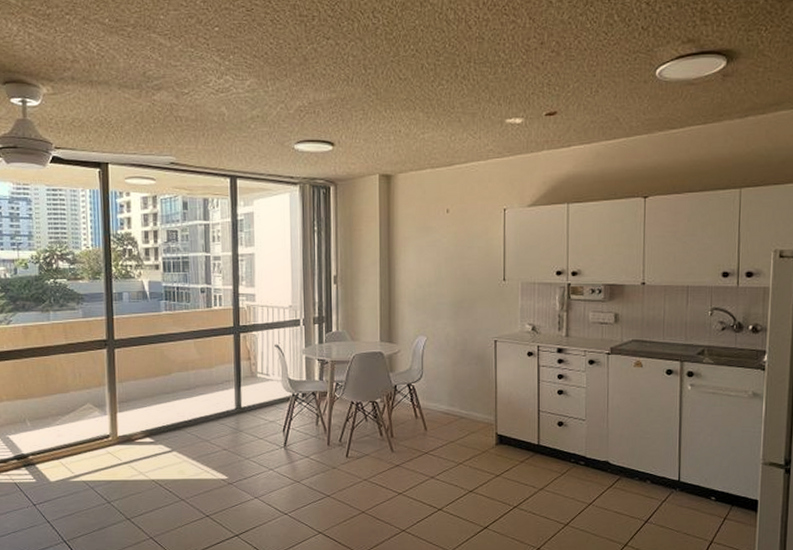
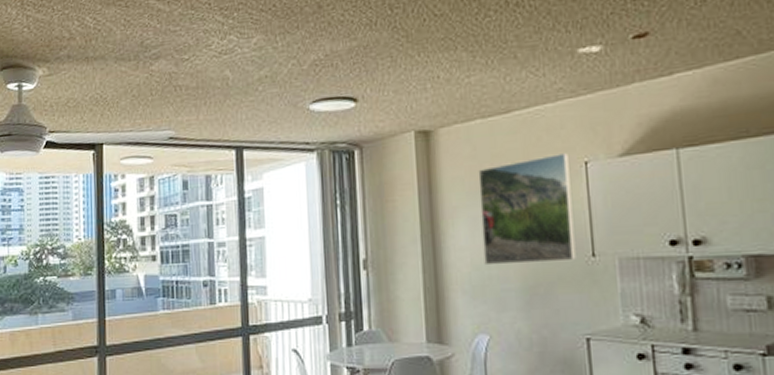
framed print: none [426,201,492,284] -> present [478,153,576,266]

